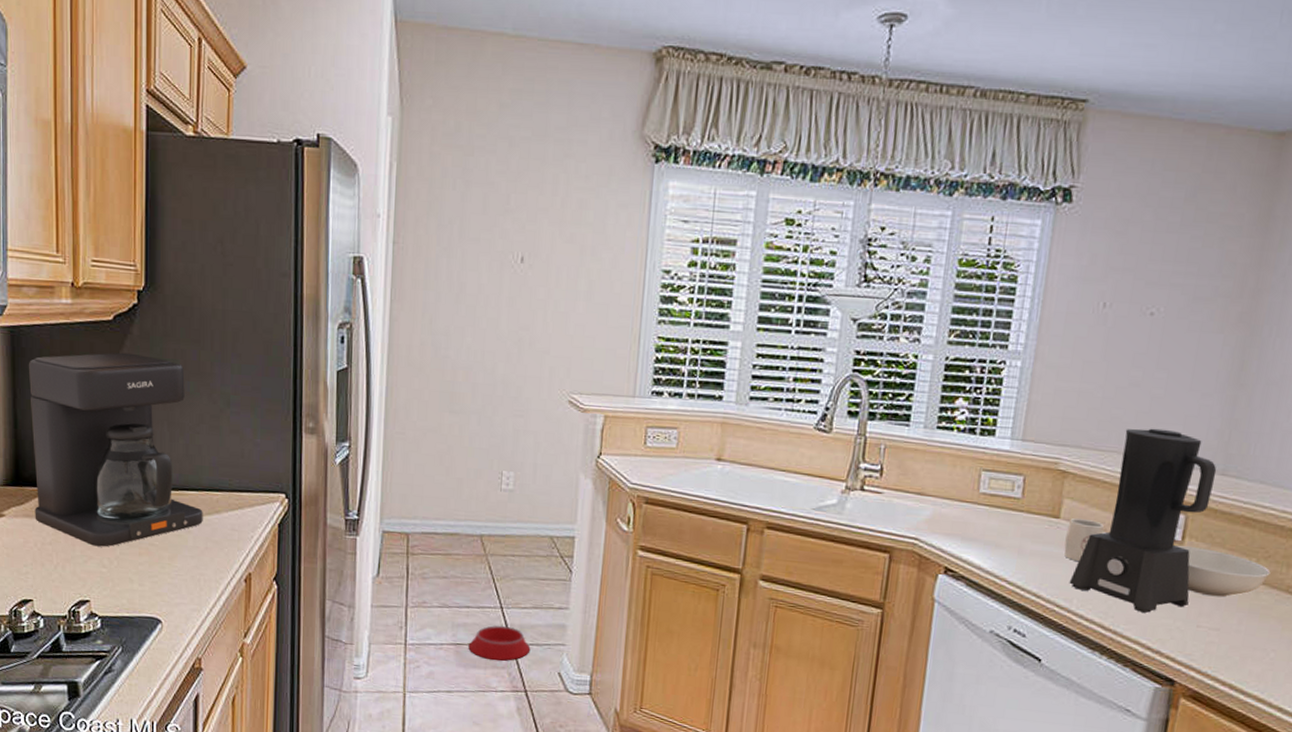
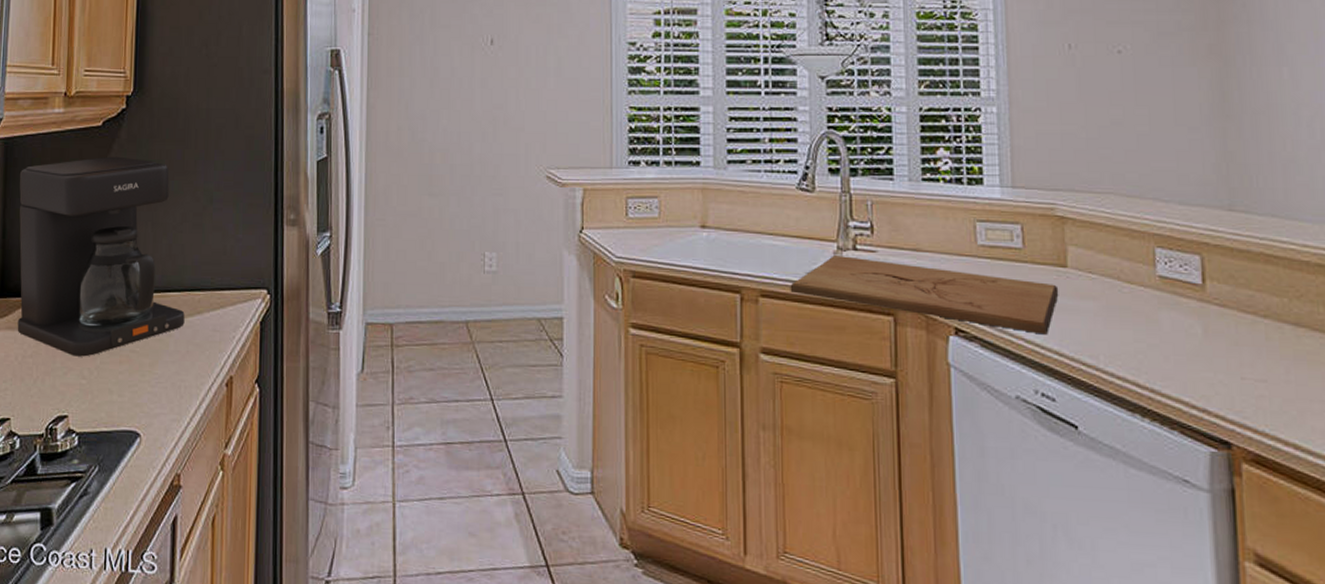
pet bowl: present [468,625,531,661] -> none [459,419,525,460]
cutting board: none [795,493,1048,578] -> present [790,254,1059,335]
mug: present [1064,517,1107,562] -> none [1077,265,1121,314]
blender: present [1069,428,1217,613] -> none [1091,166,1226,366]
bowl: present [1176,544,1271,598] -> none [1198,288,1308,344]

